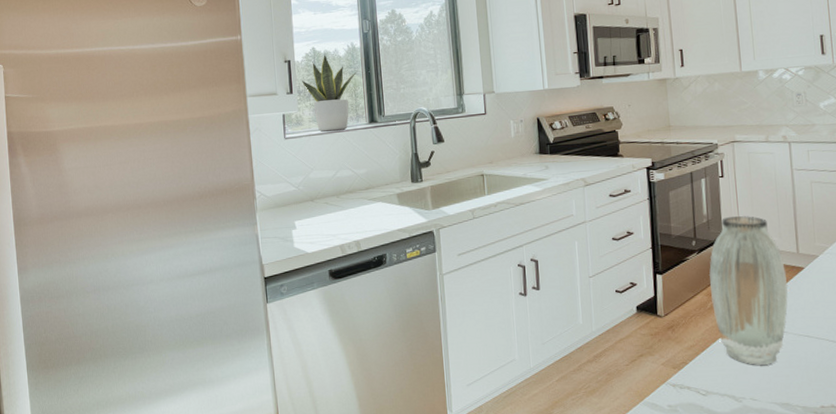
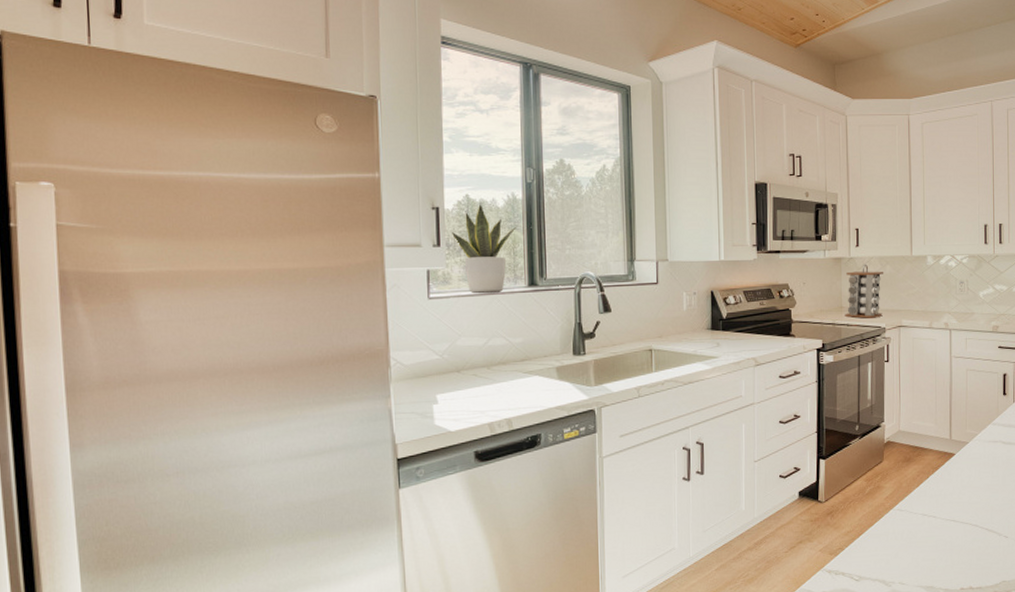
spice rack: none [672,82,714,137] -> present [845,264,884,319]
vase: present [708,216,788,365] -> none [869,401,939,550]

